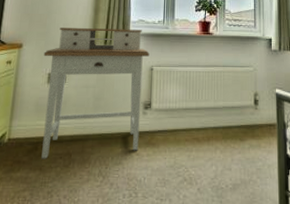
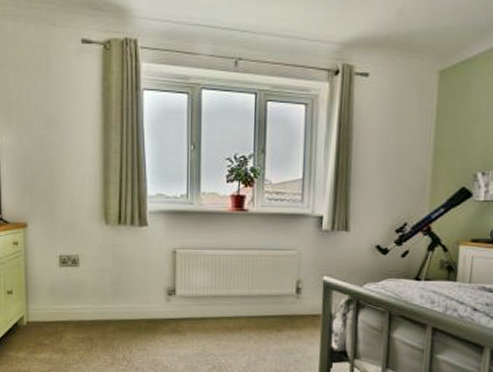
desk: present [41,28,150,159] -> none [51,204,172,343]

